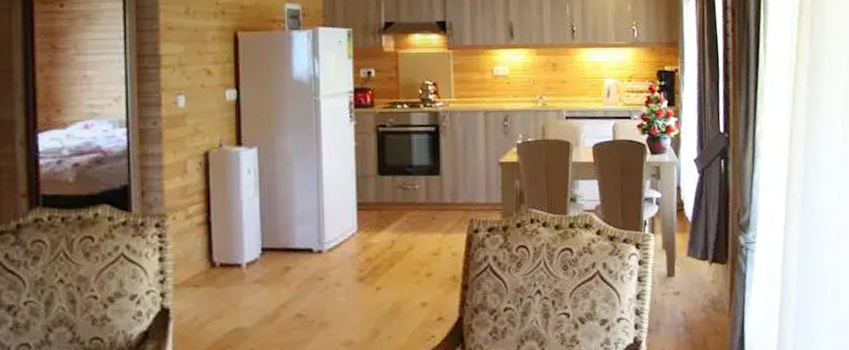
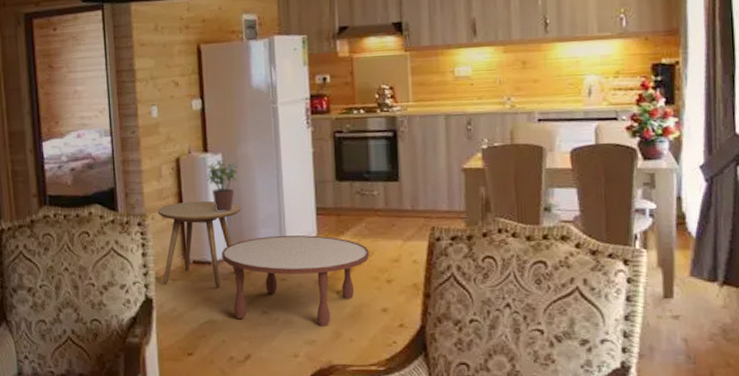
side table: none [180,198,276,293] -> present [157,201,241,288]
potted plant: none [239,153,274,210] -> present [207,159,238,213]
coffee table: none [253,231,410,326] -> present [222,235,369,327]

